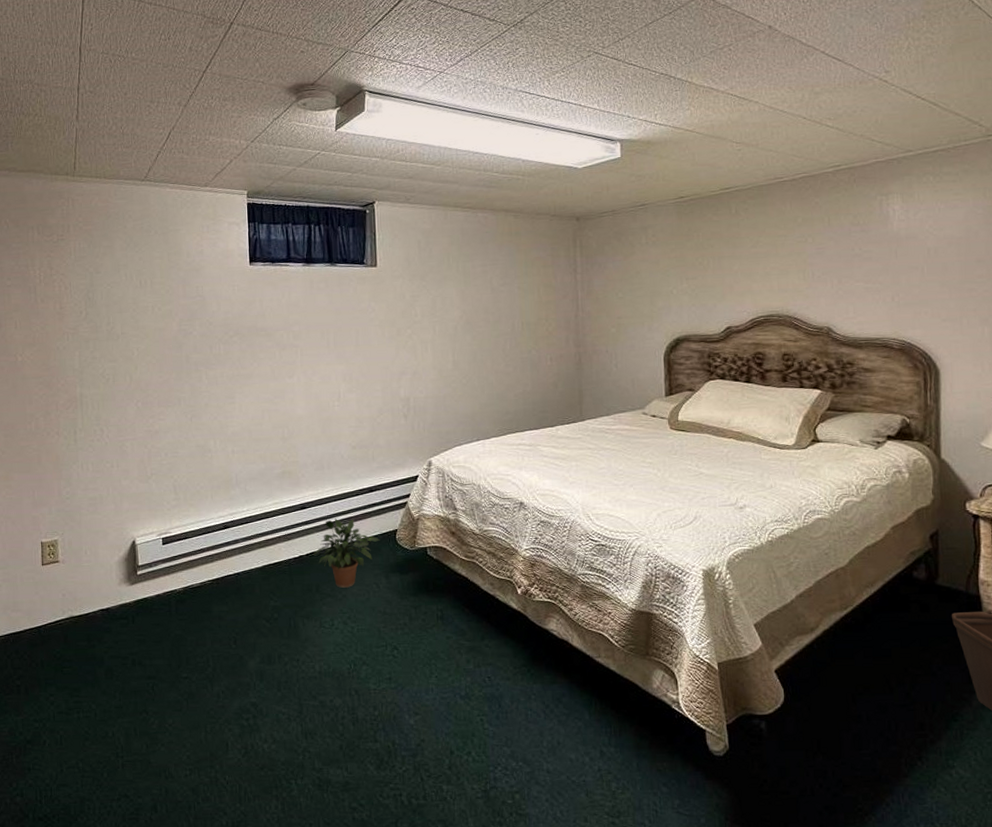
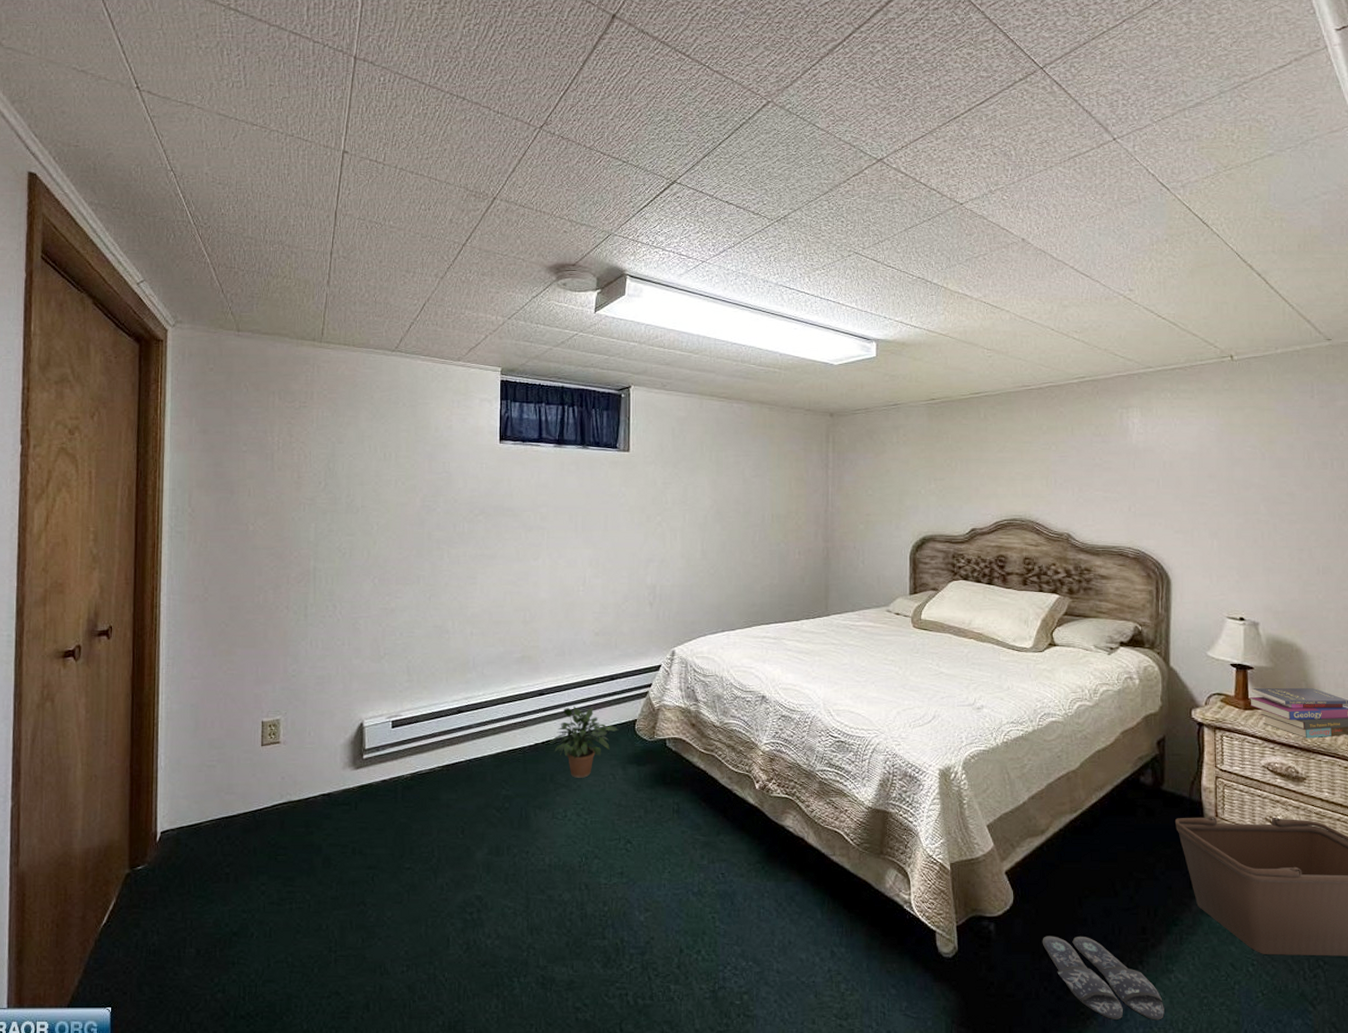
slippers: none [815,732,946,816] -> present [1042,936,1164,1020]

